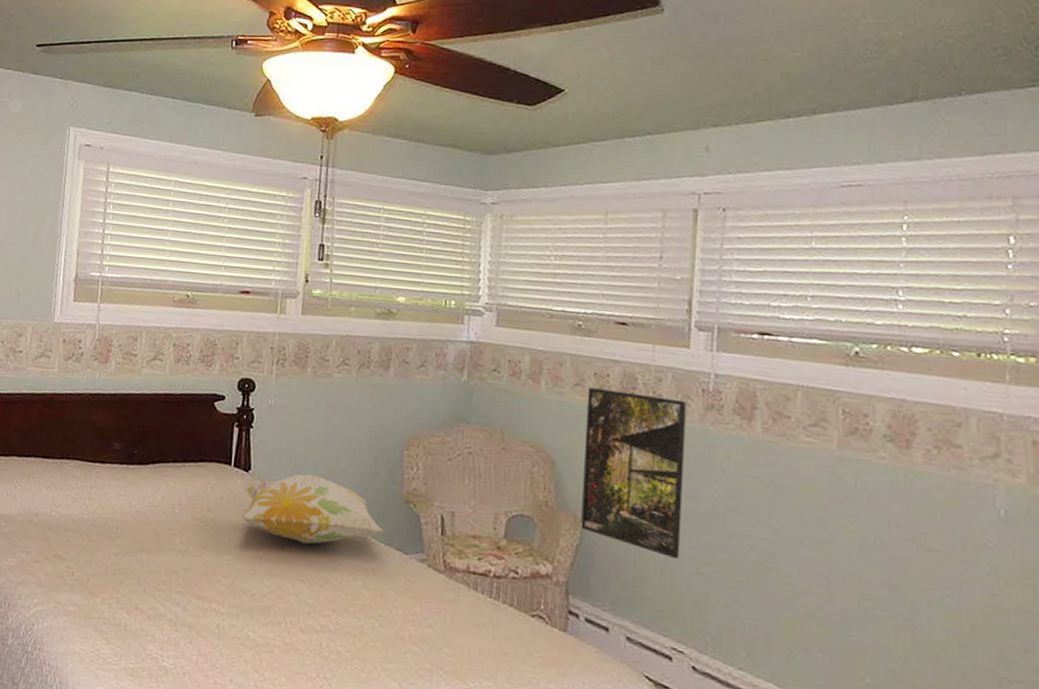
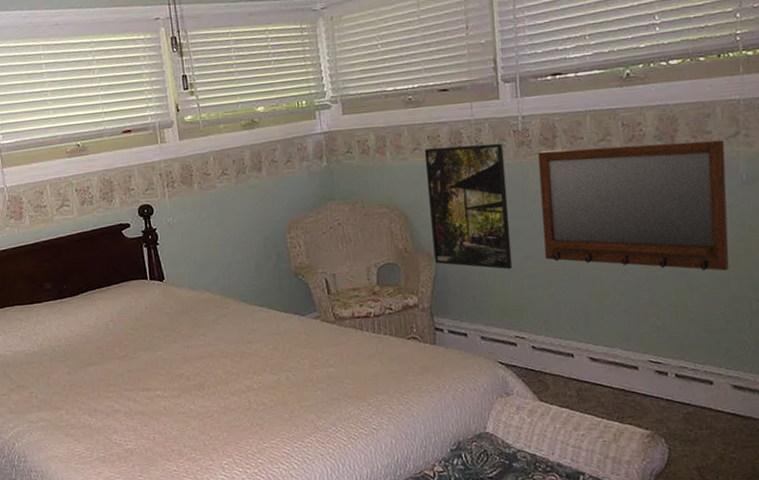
decorative pillow: present [242,474,384,545] -> none [163,270,282,328]
home mirror: none [723,422,979,631] -> present [538,140,729,271]

